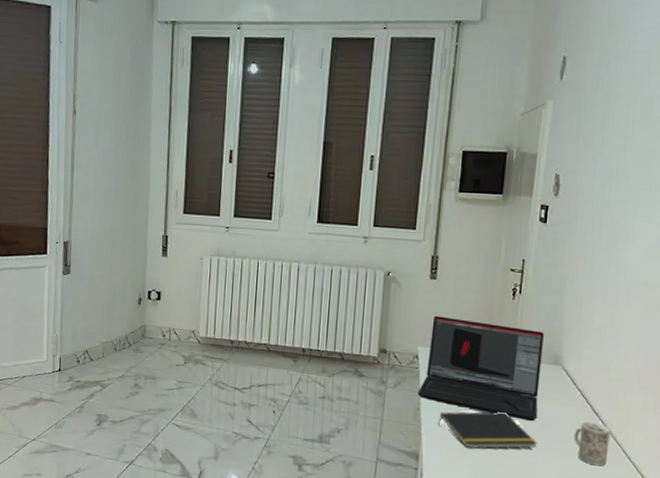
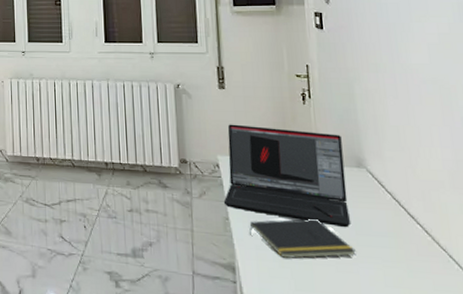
mug: present [573,422,611,466] -> none [393,226,434,274]

